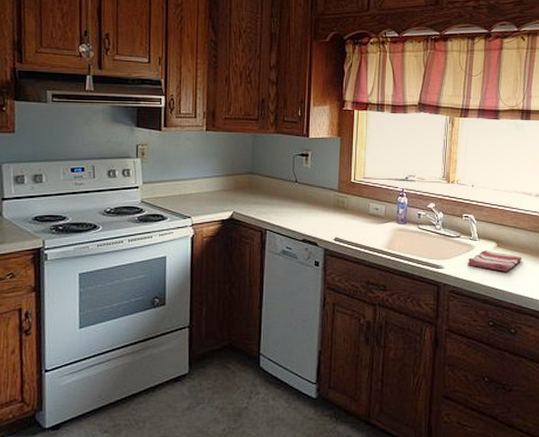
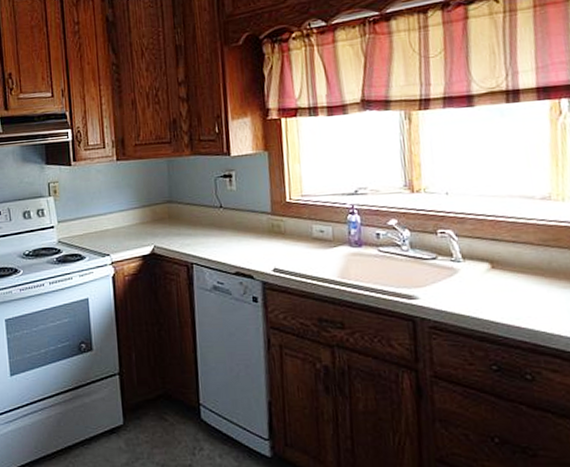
dish towel: present [468,250,523,272] -> none [451,273,532,300]

